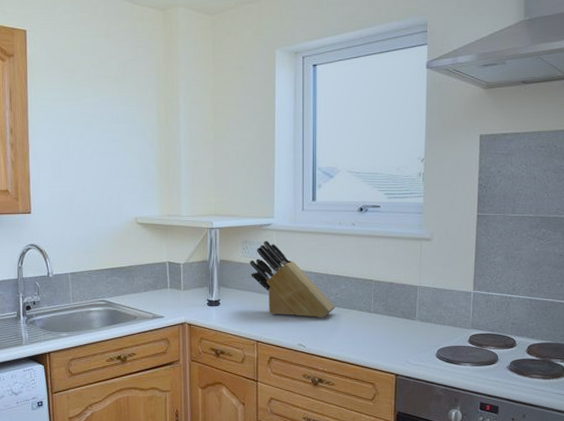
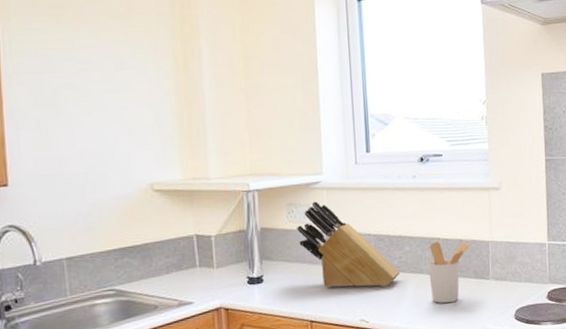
utensil holder: none [361,283,400,338] -> present [428,241,470,304]

